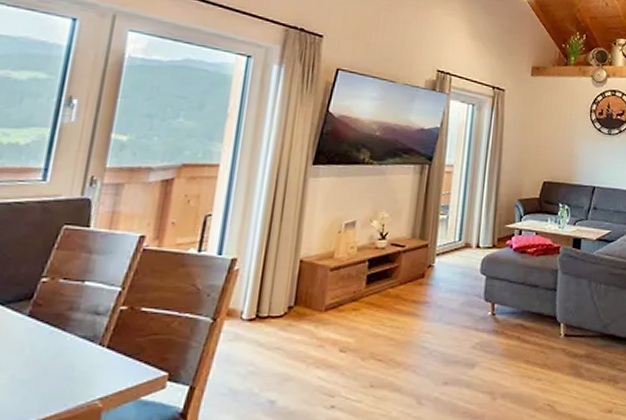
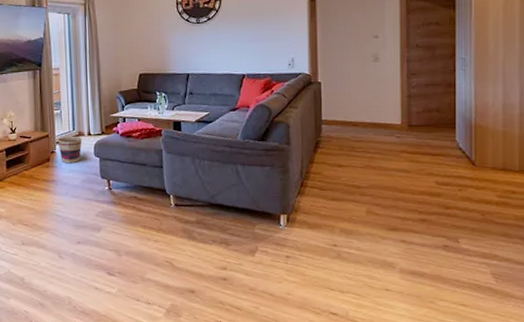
basket: none [438,247,469,282] -> present [57,136,82,164]

